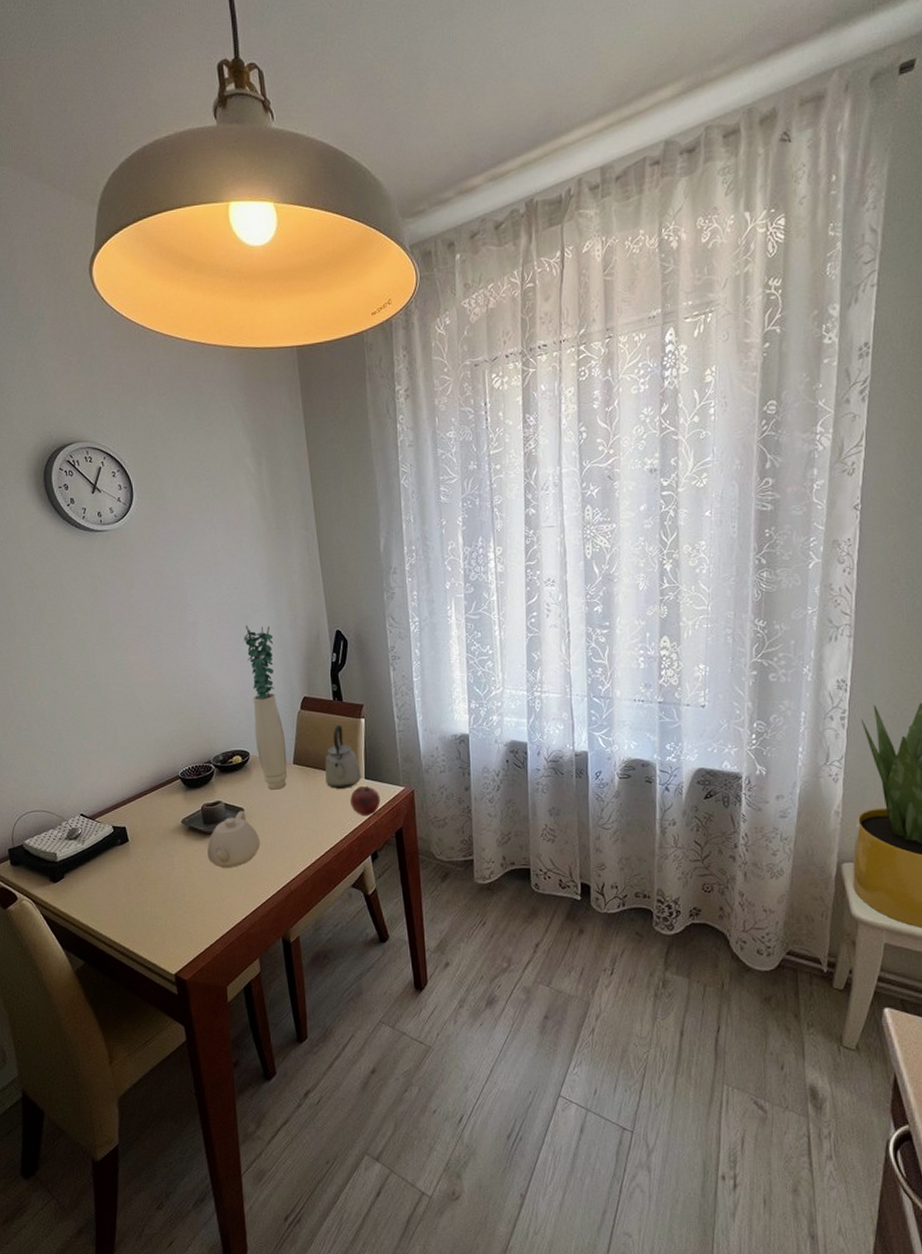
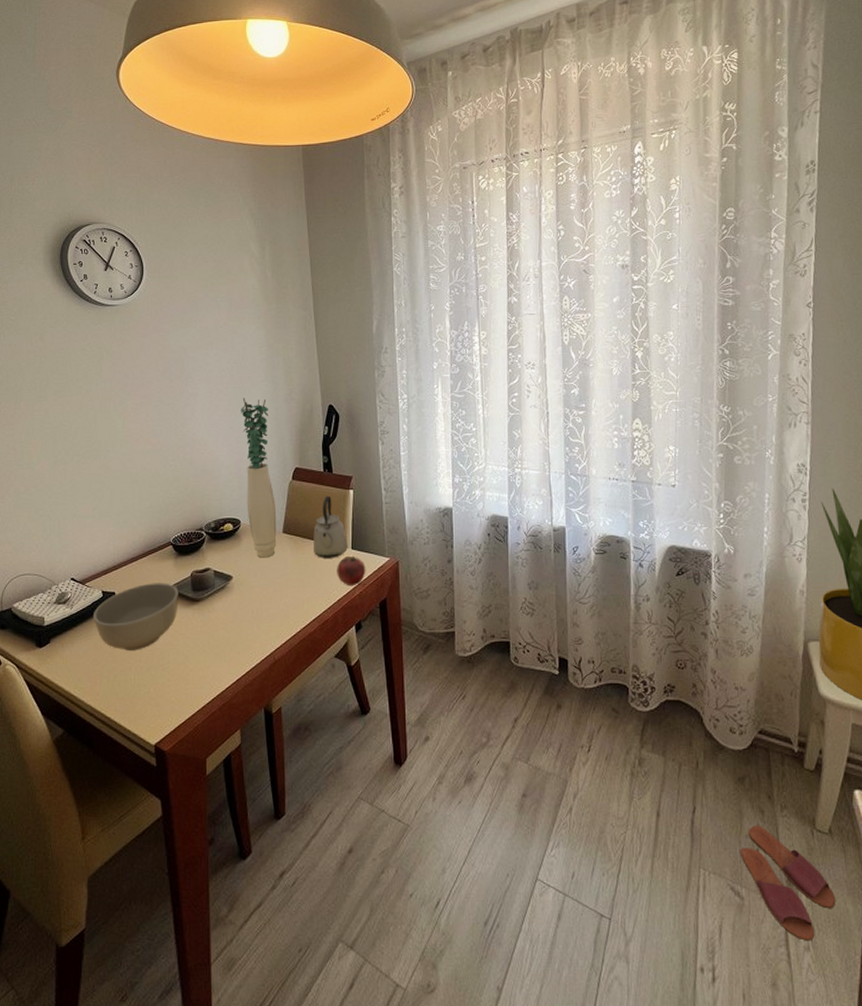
bowl: none [105,816,191,884] -> present [93,583,178,651]
teapot: present [207,810,261,868] -> none [195,578,247,635]
slippers: none [765,1043,860,1151] -> present [740,825,835,941]

